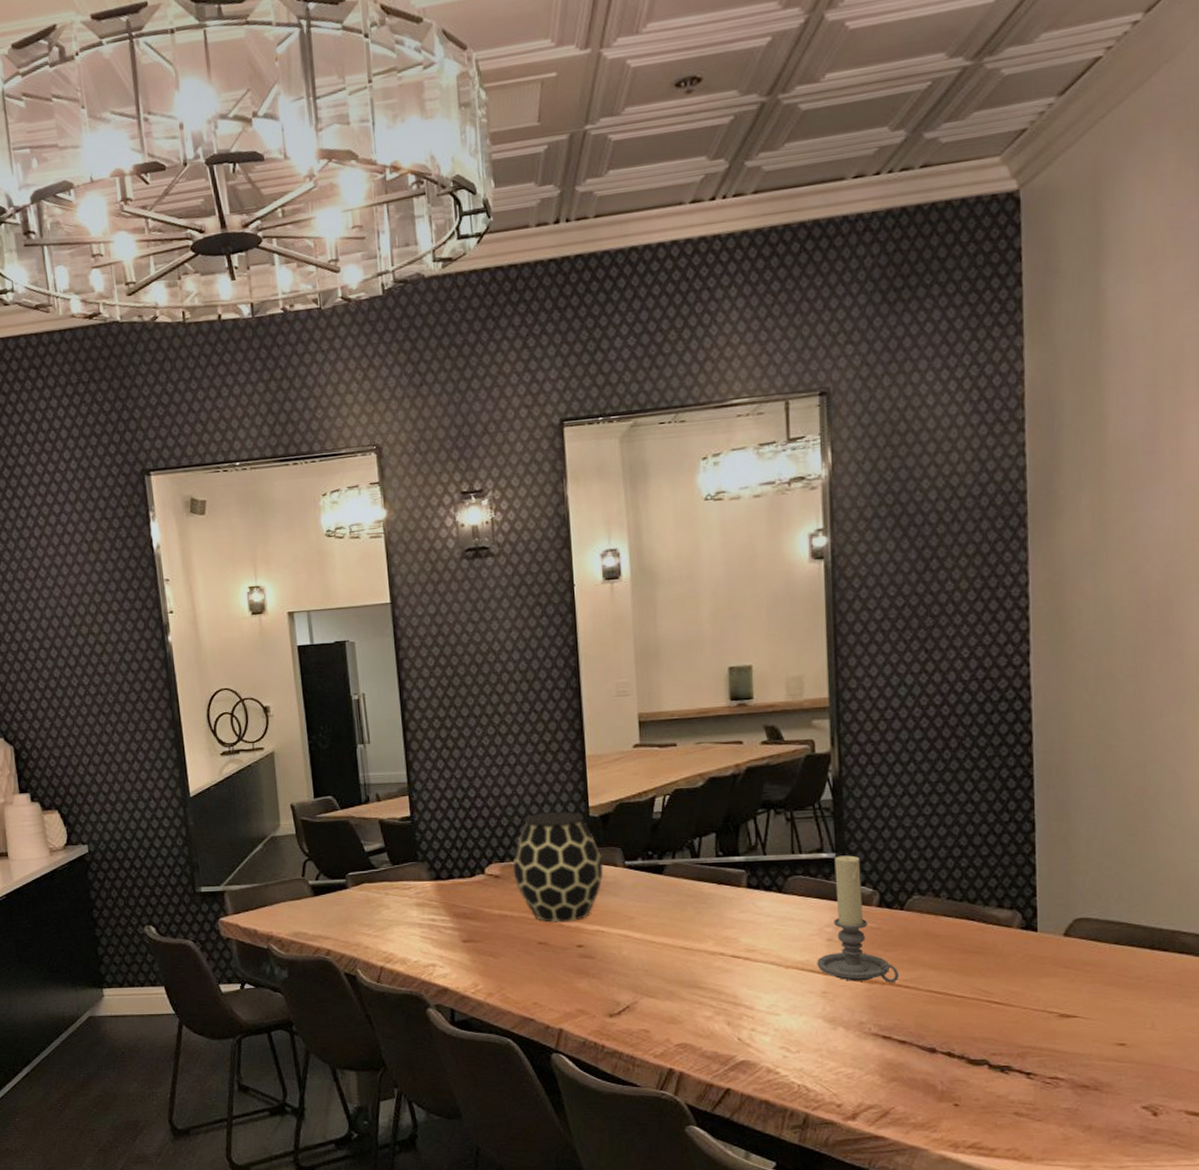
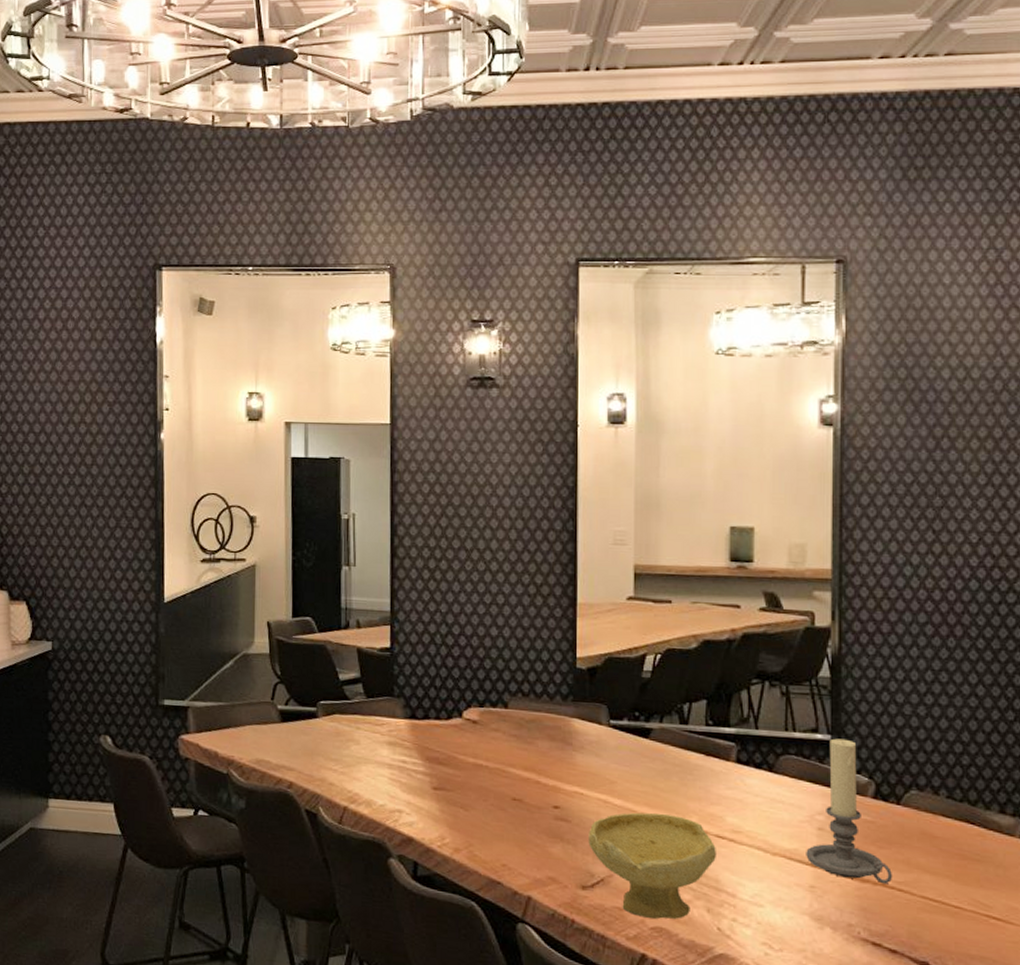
vase: present [512,811,604,923] -> none [492,658,587,780]
bowl: none [612,941,733,1037] -> present [588,812,716,920]

